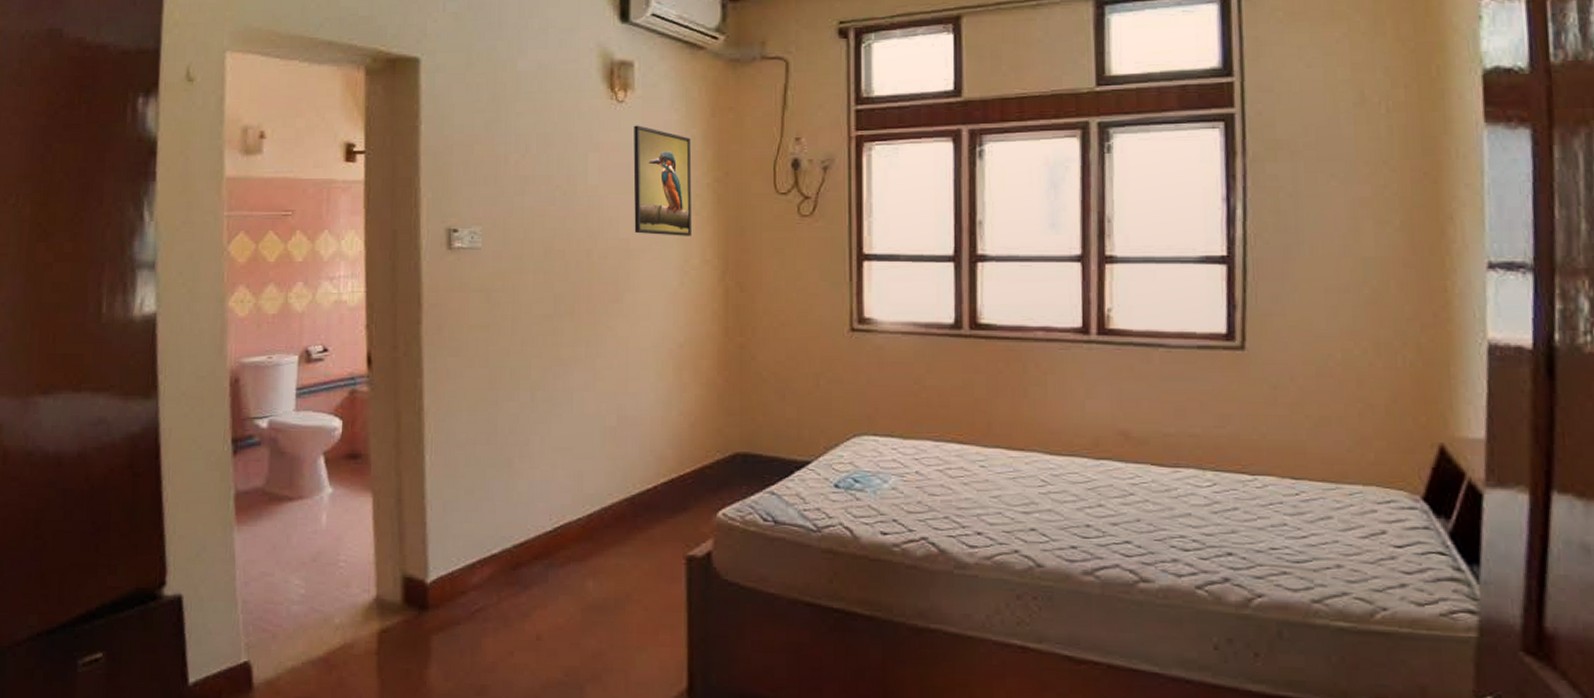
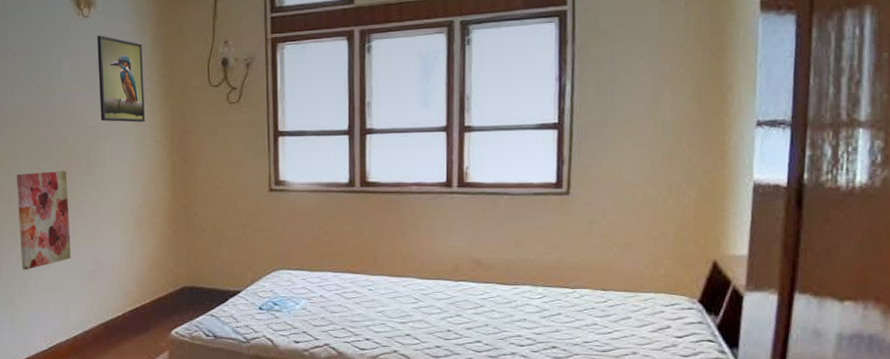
wall art: none [522,295,590,423] -> present [17,171,72,270]

